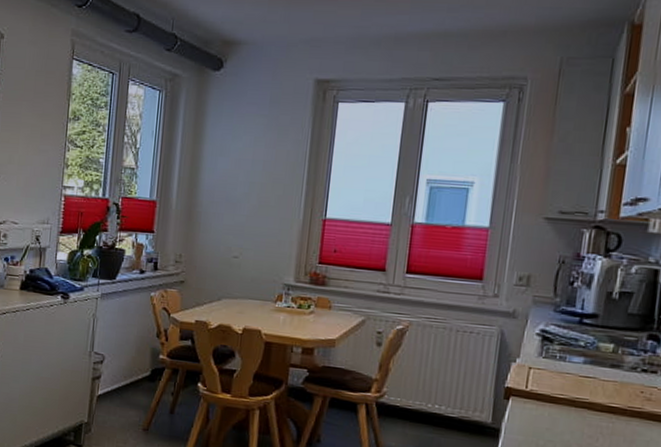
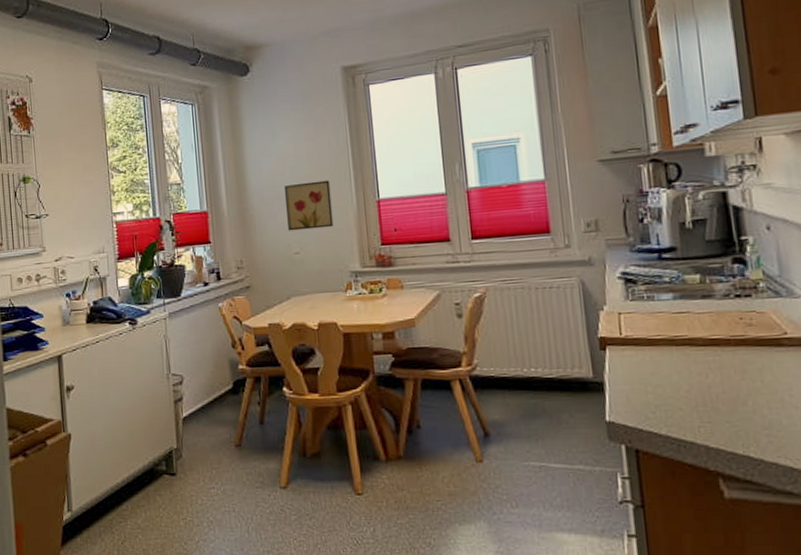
wall art: none [232,189,281,238] -> present [285,180,334,231]

